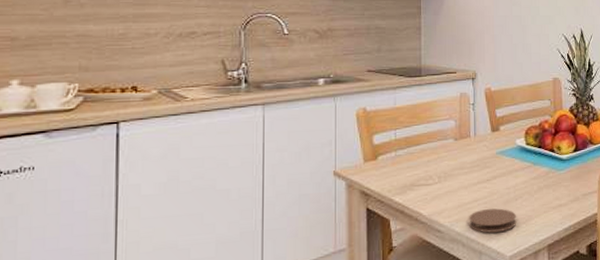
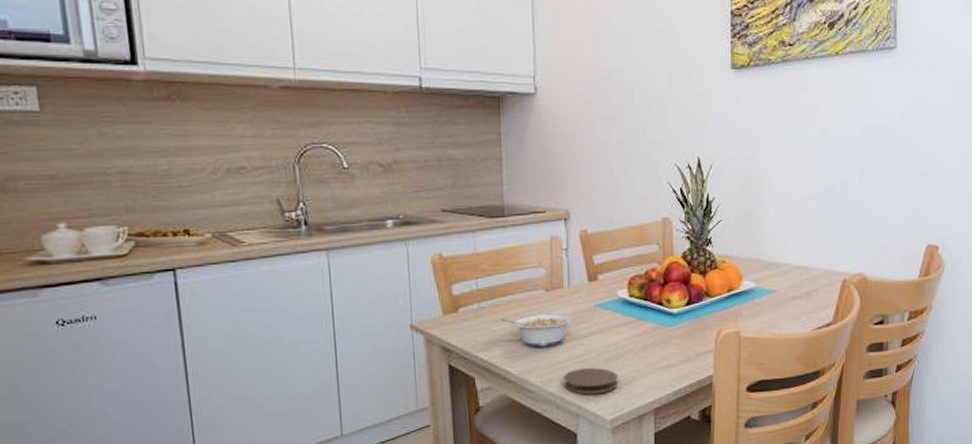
legume: none [415,159,477,191] -> present [500,313,572,347]

